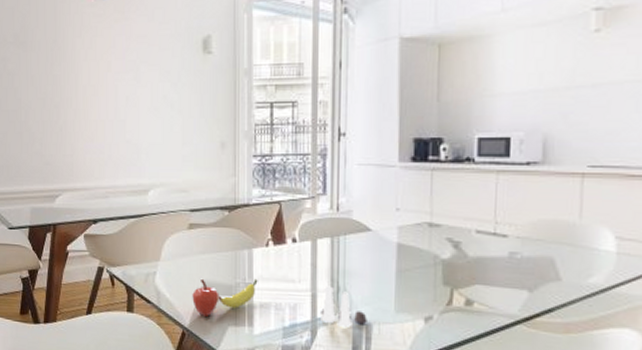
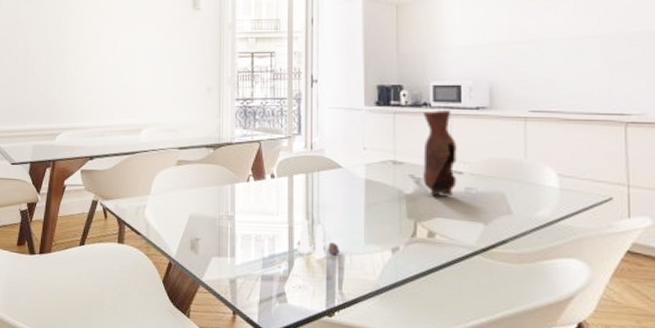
fruit: present [192,278,258,317] -> none [179,211,240,248]
vase: none [462,165,502,262] -> present [423,109,457,196]

